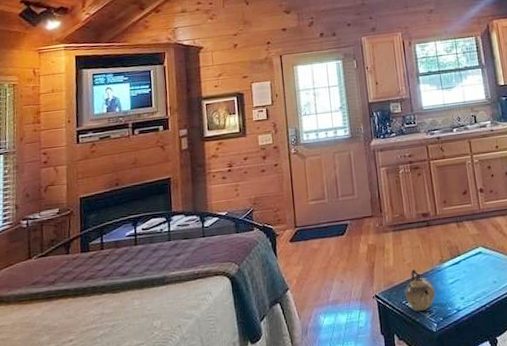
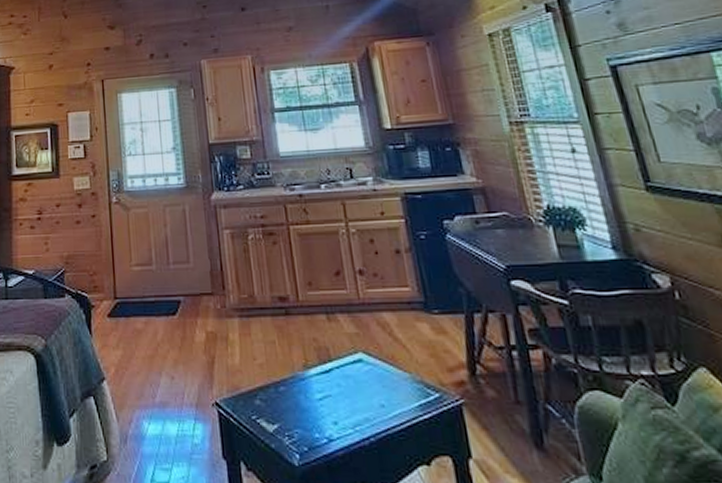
teapot: present [405,269,435,311] -> none [255,373,297,433]

